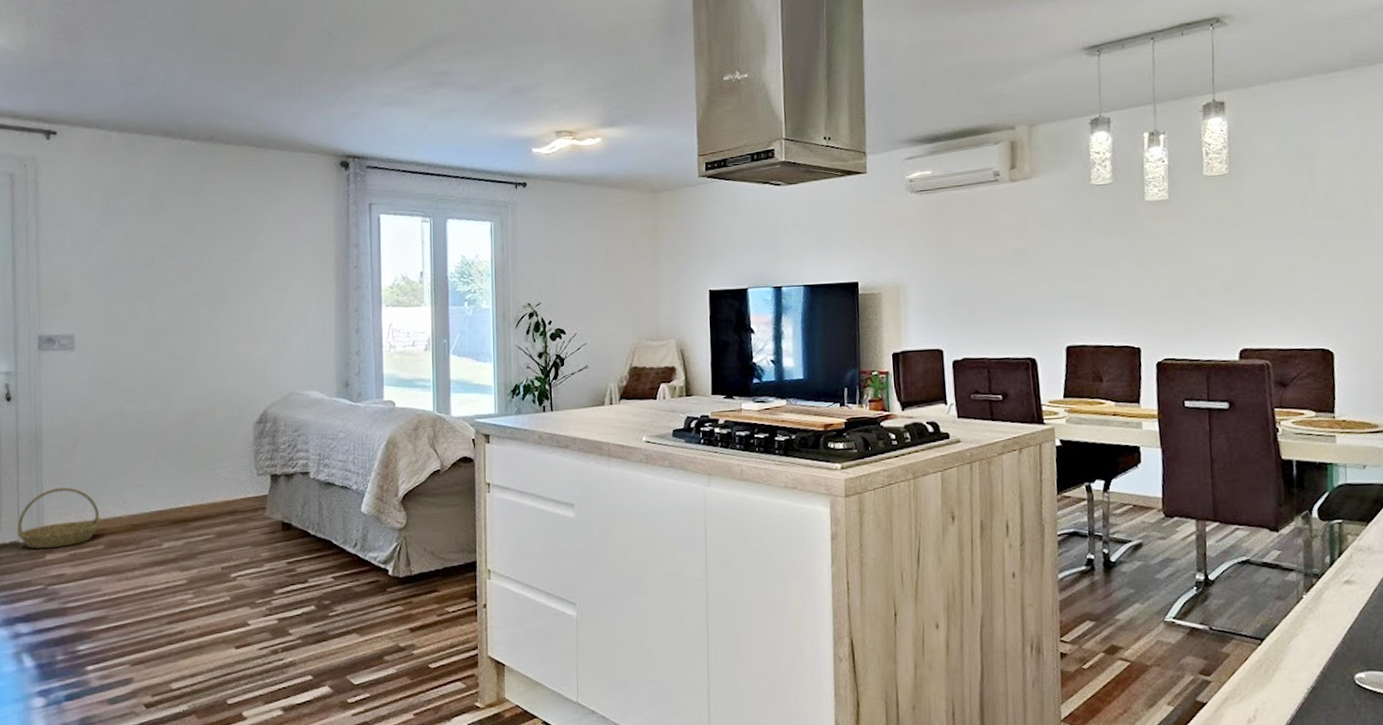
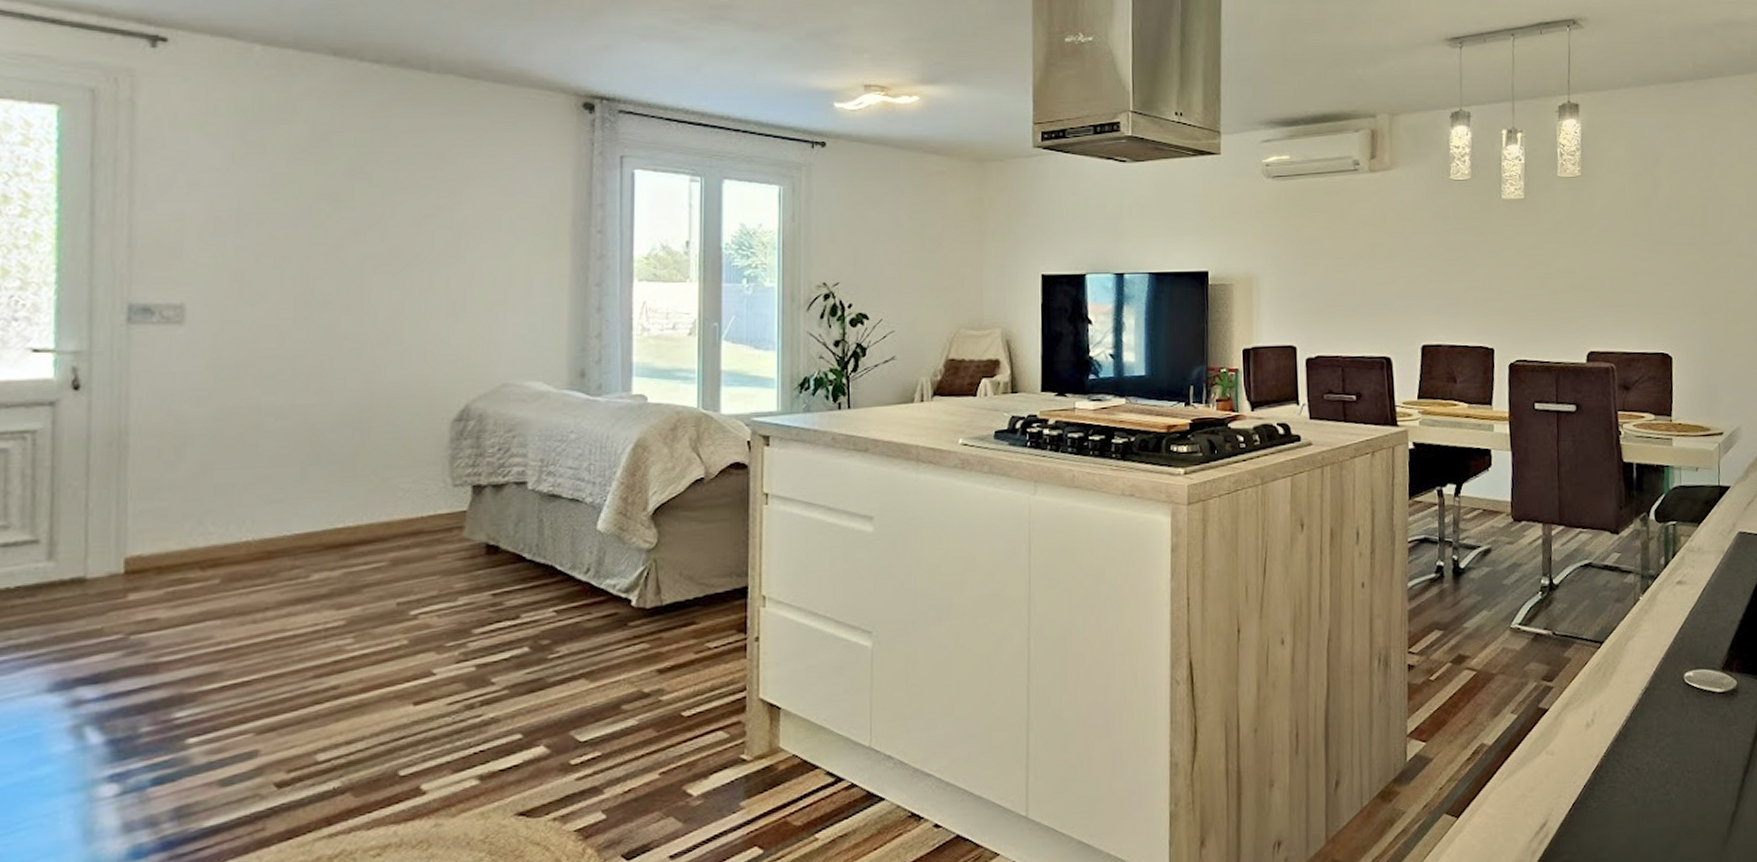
basket: present [18,487,100,549] -> none [84,504,216,587]

